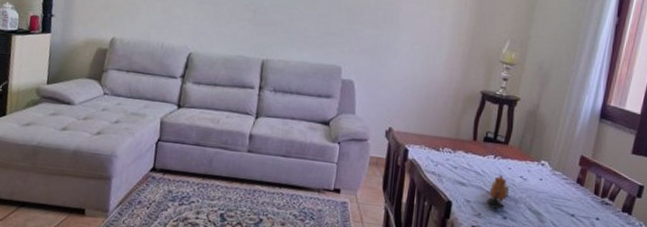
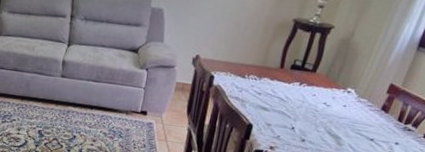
teapot: present [485,174,510,209] -> none [285,101,312,133]

